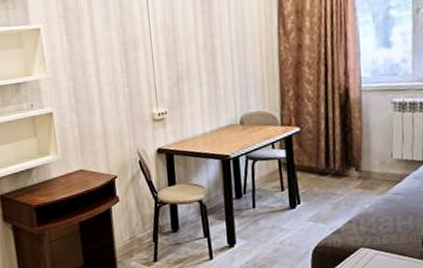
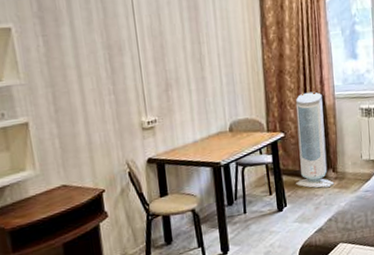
air purifier: none [311,84,357,187] -> present [295,91,335,188]

